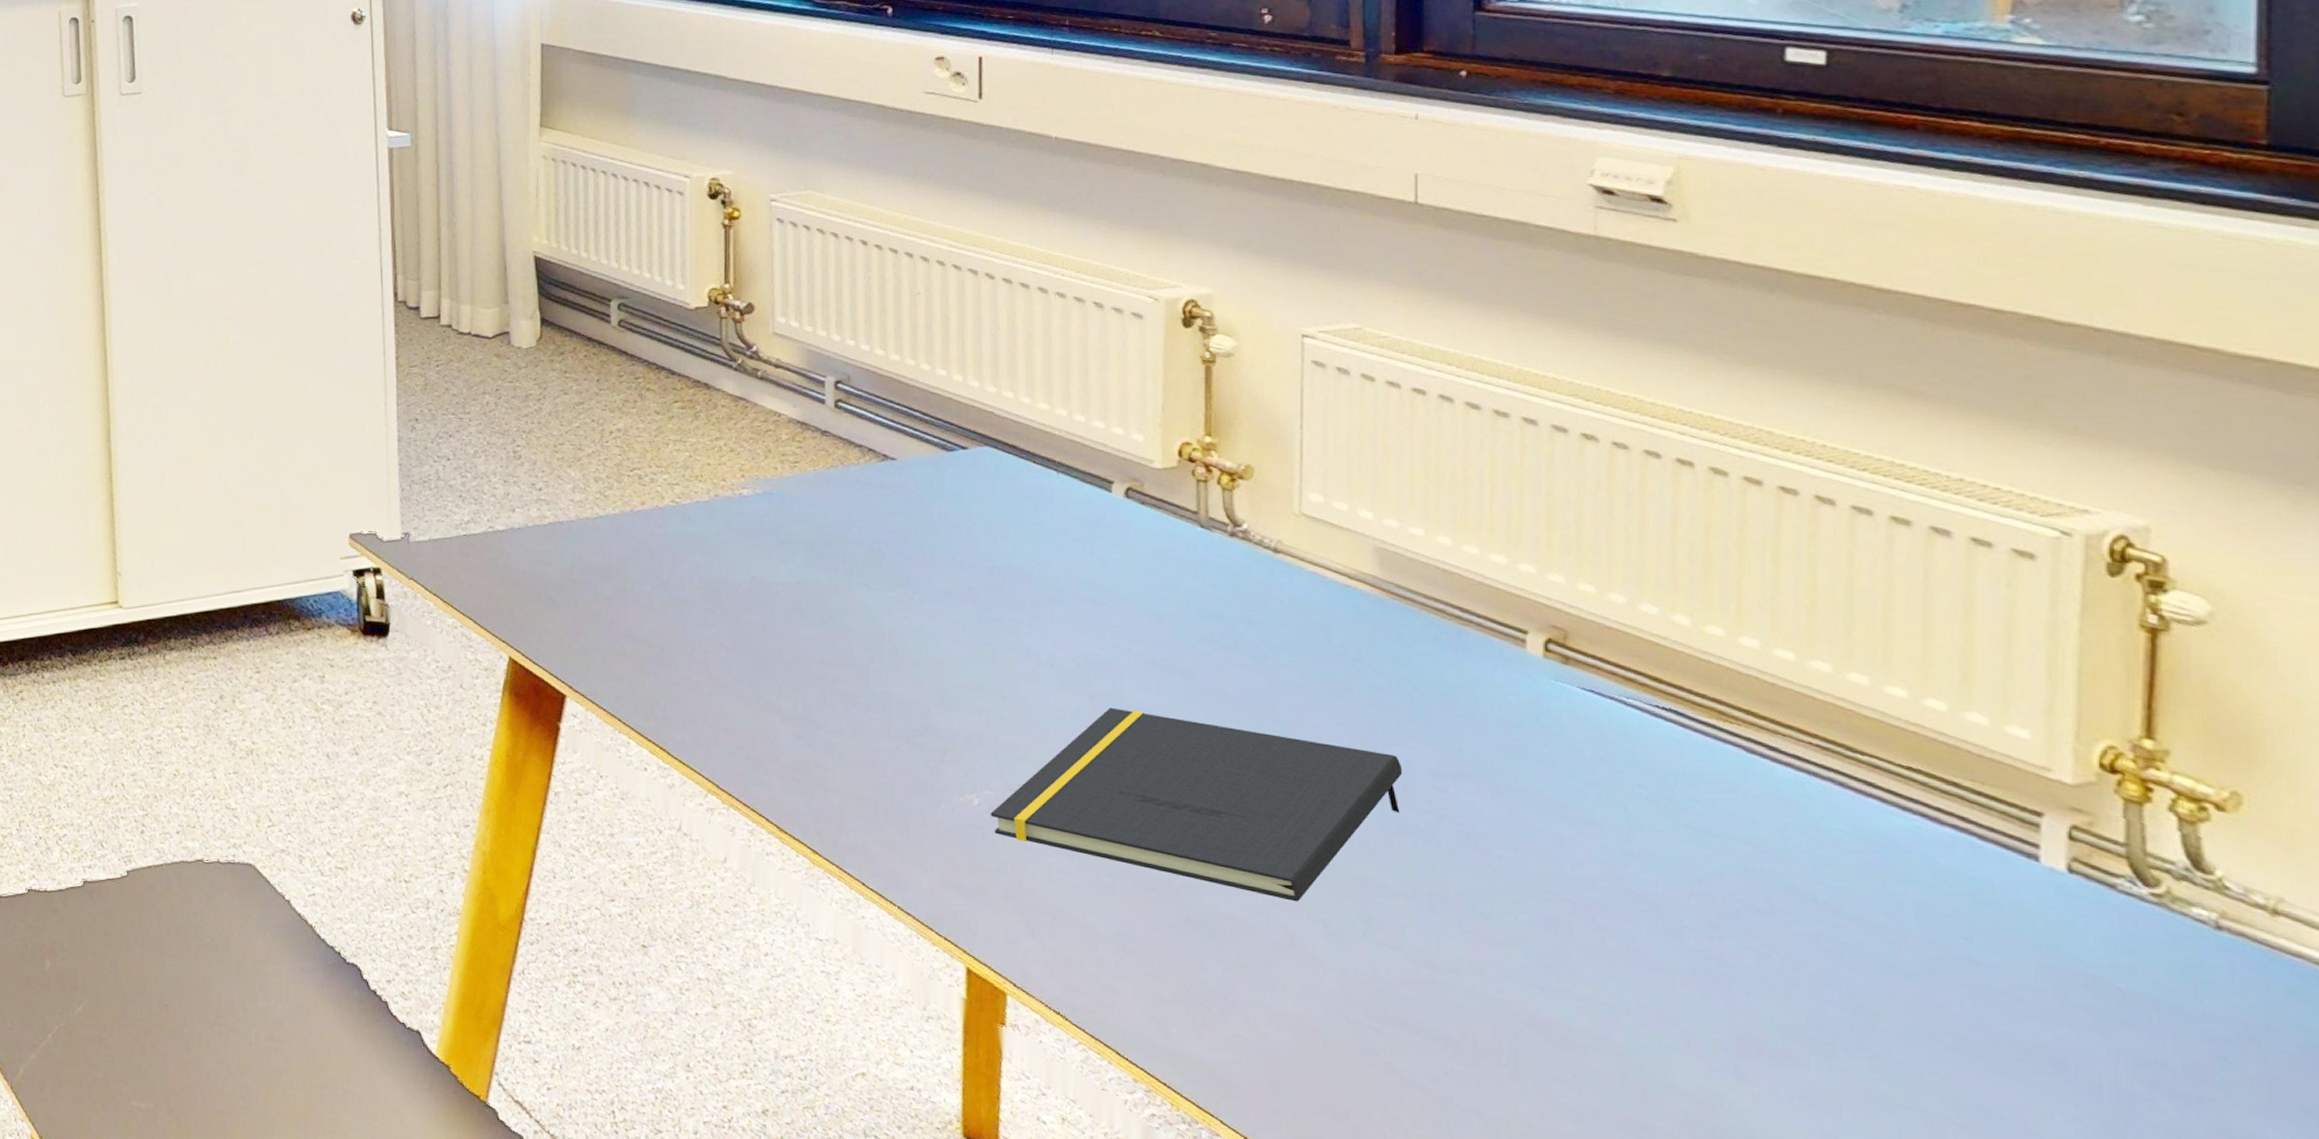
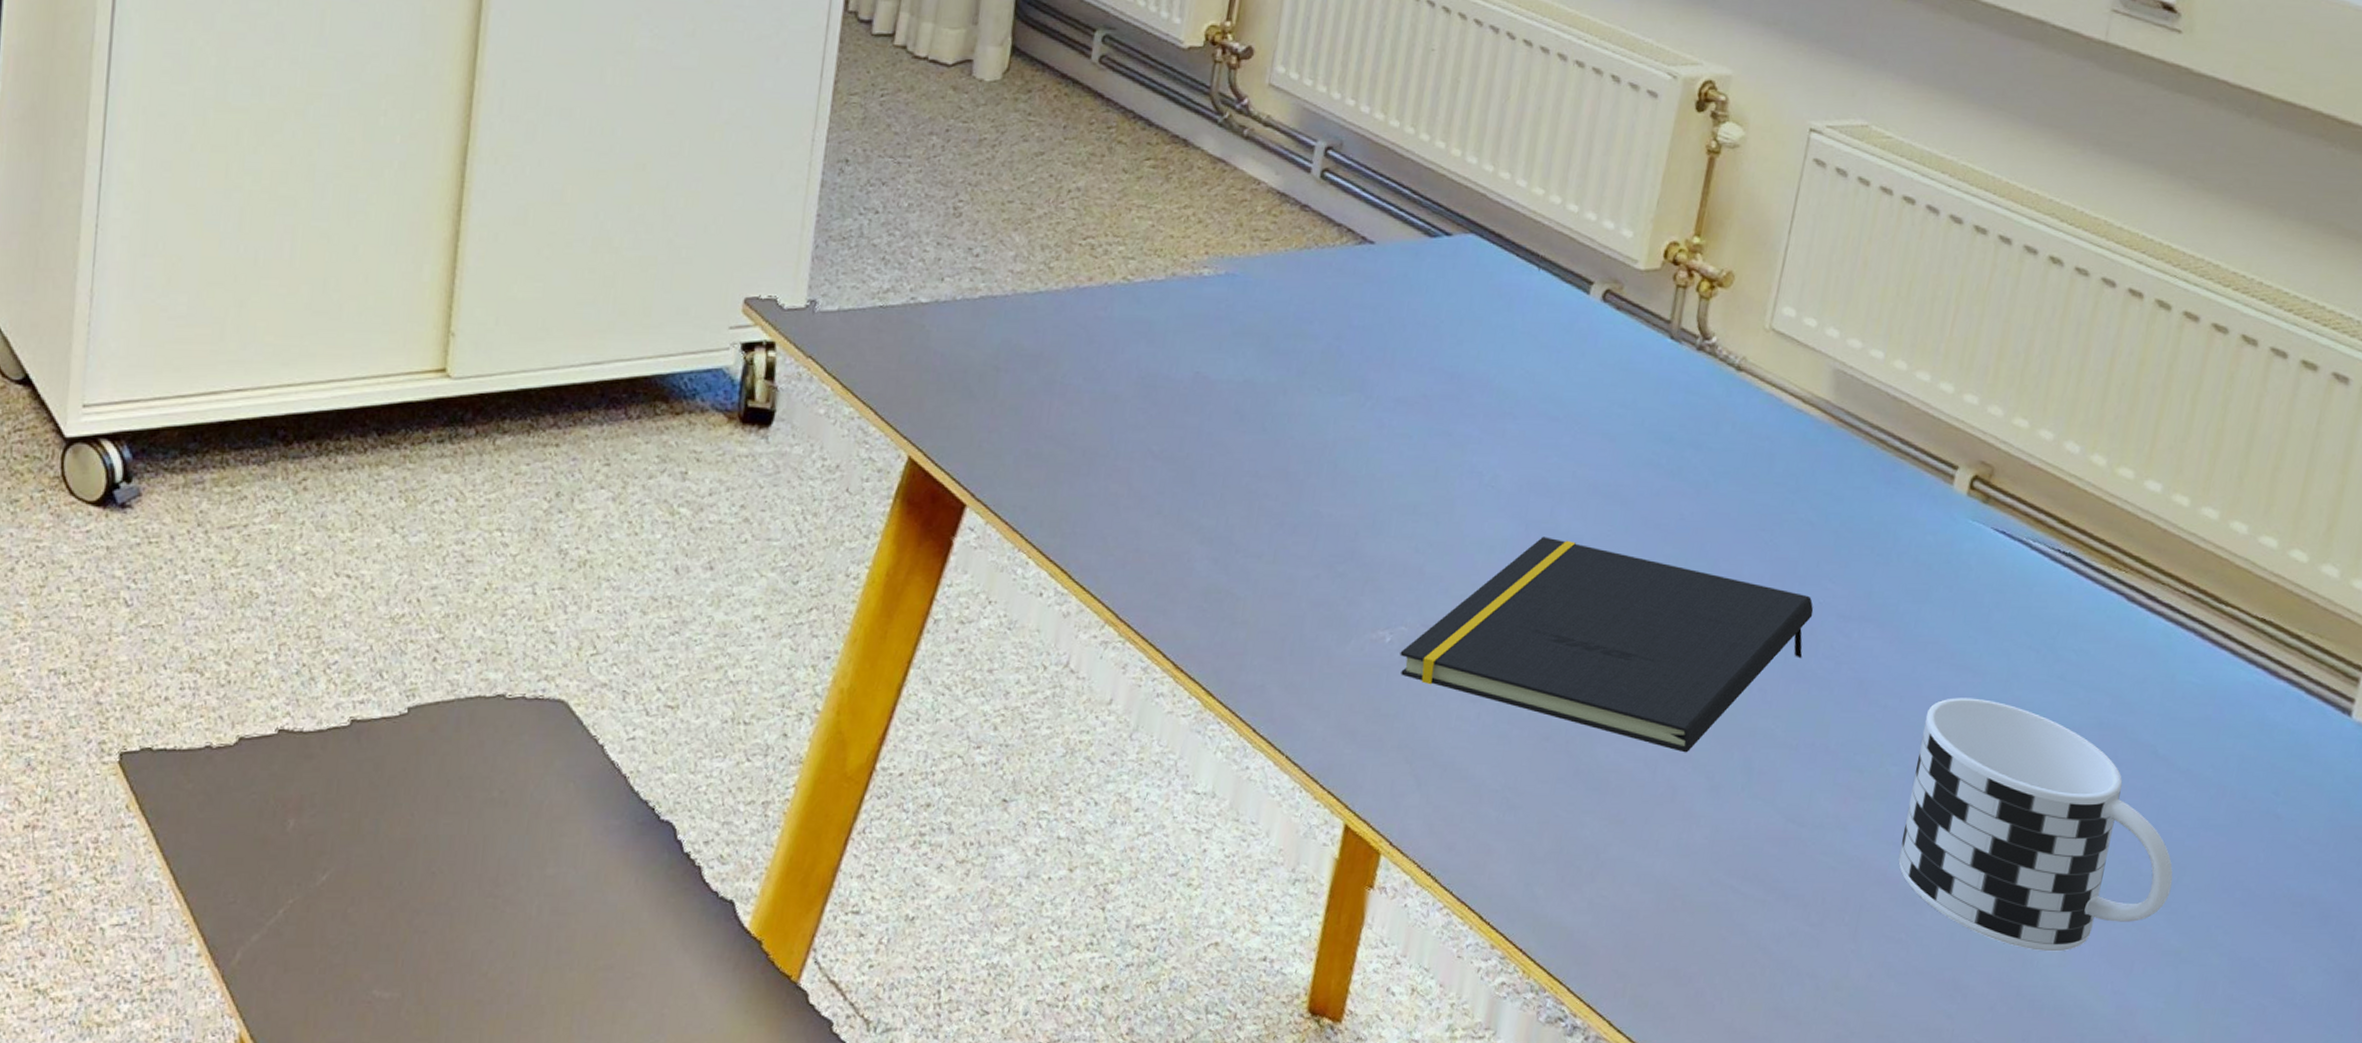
cup: none [1546,848,1867,1095] -> present [1898,698,2173,952]

